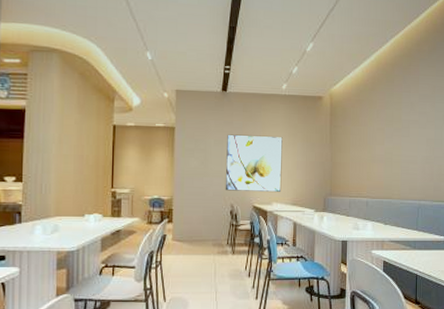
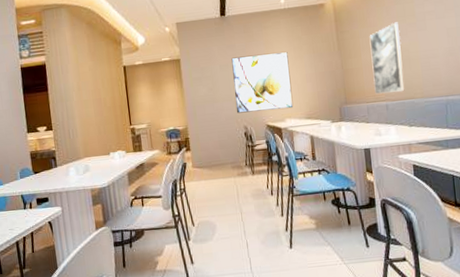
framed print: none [357,125,387,190] -> present [369,22,405,94]

